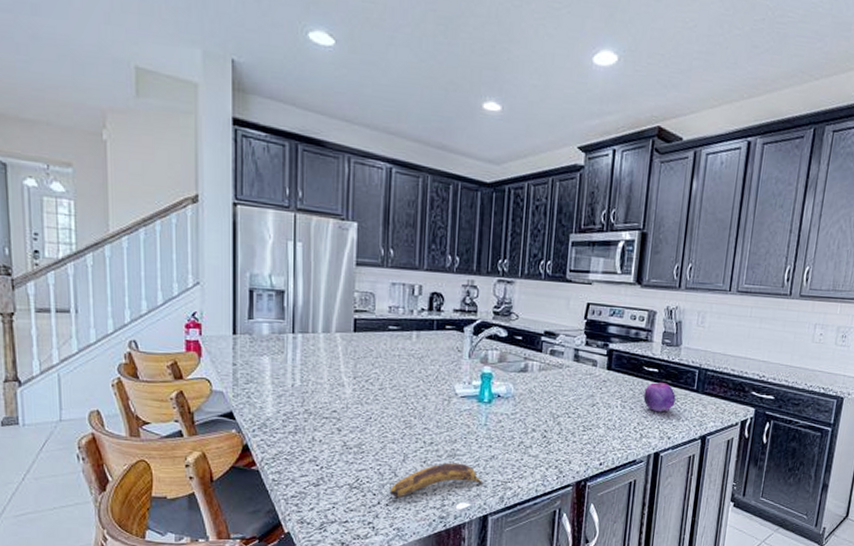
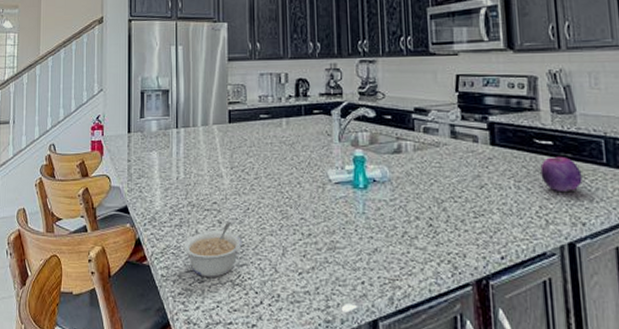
legume: none [298,430,362,481] -> present [183,222,242,277]
banana: present [389,462,484,498] -> none [271,256,369,297]

